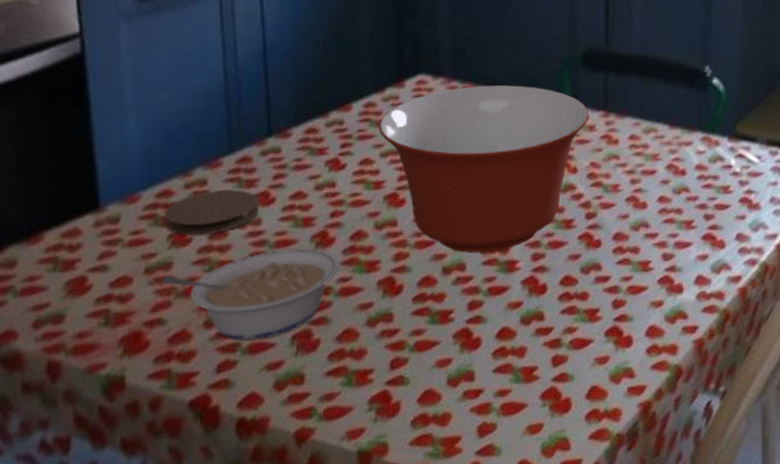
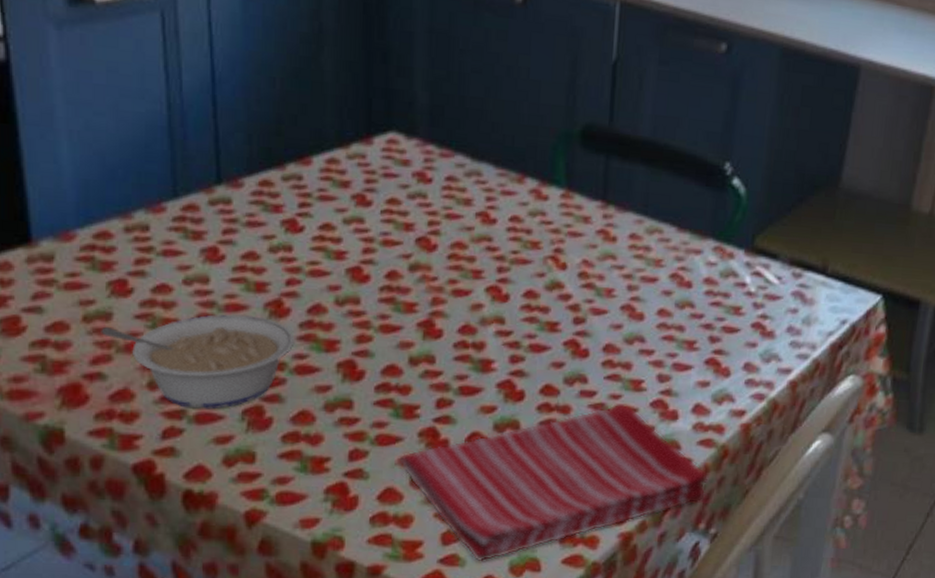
coaster: present [164,190,259,236] -> none [102,238,207,287]
mixing bowl: present [378,85,589,253] -> none [342,153,585,348]
dish towel: none [436,284,714,448] -> present [399,403,709,562]

